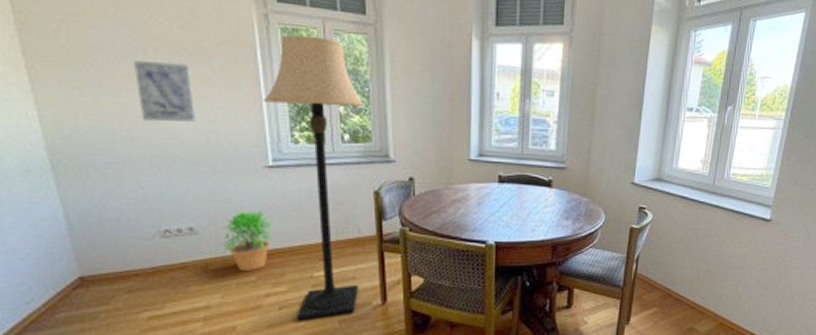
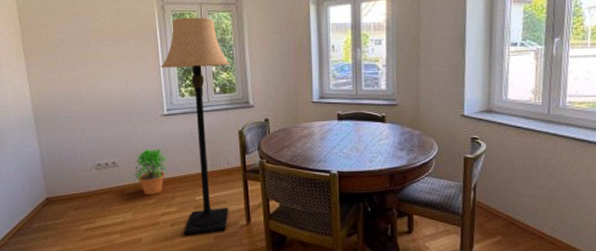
wall art: present [134,61,197,122] -> none [83,45,119,87]

